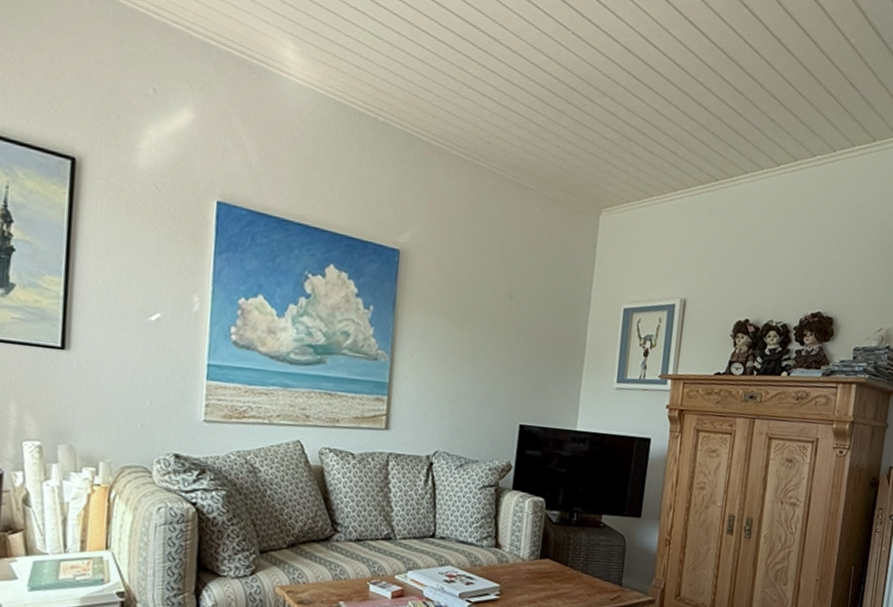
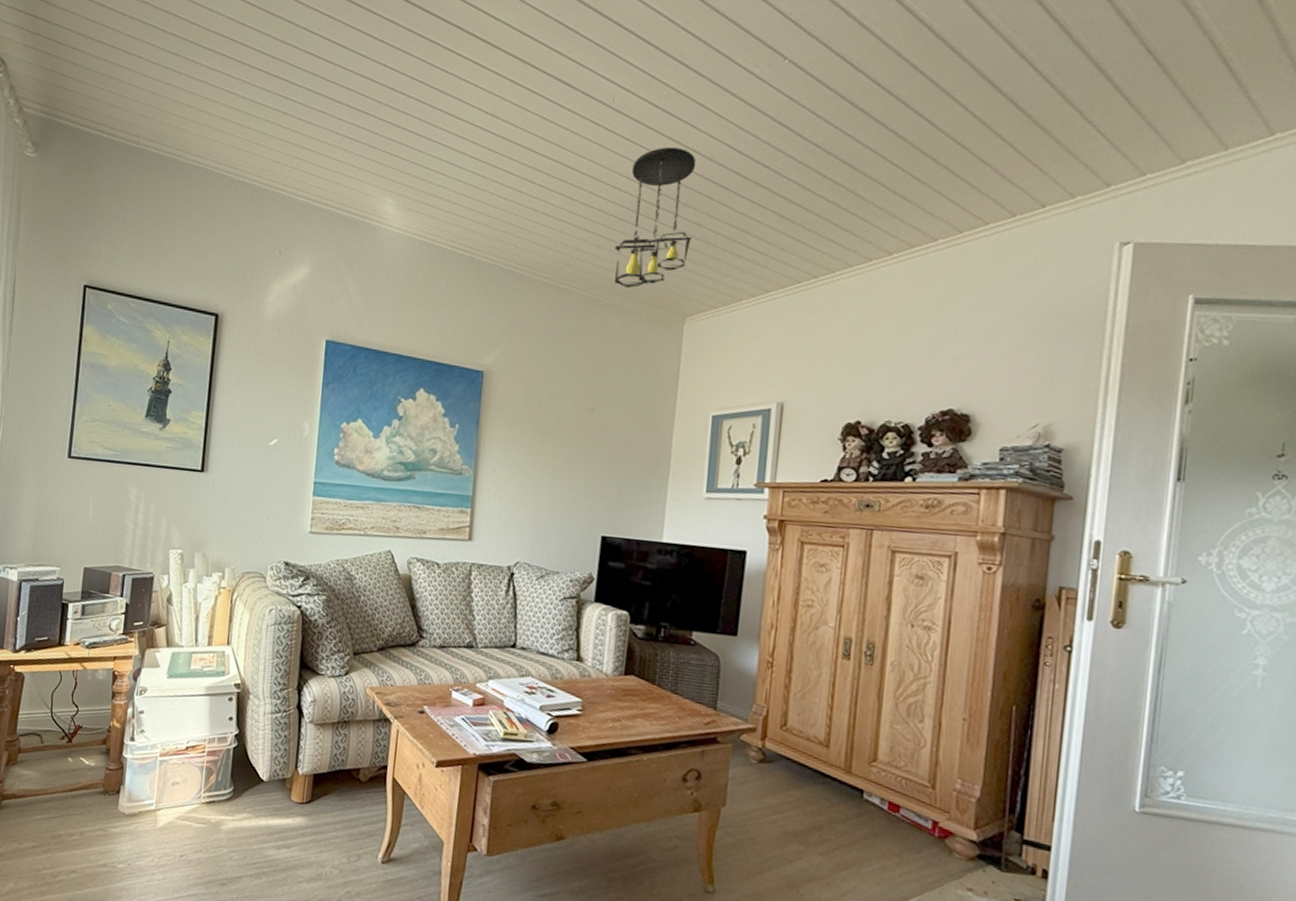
ceiling light fixture: none [534,29,614,174] -> present [614,146,696,288]

